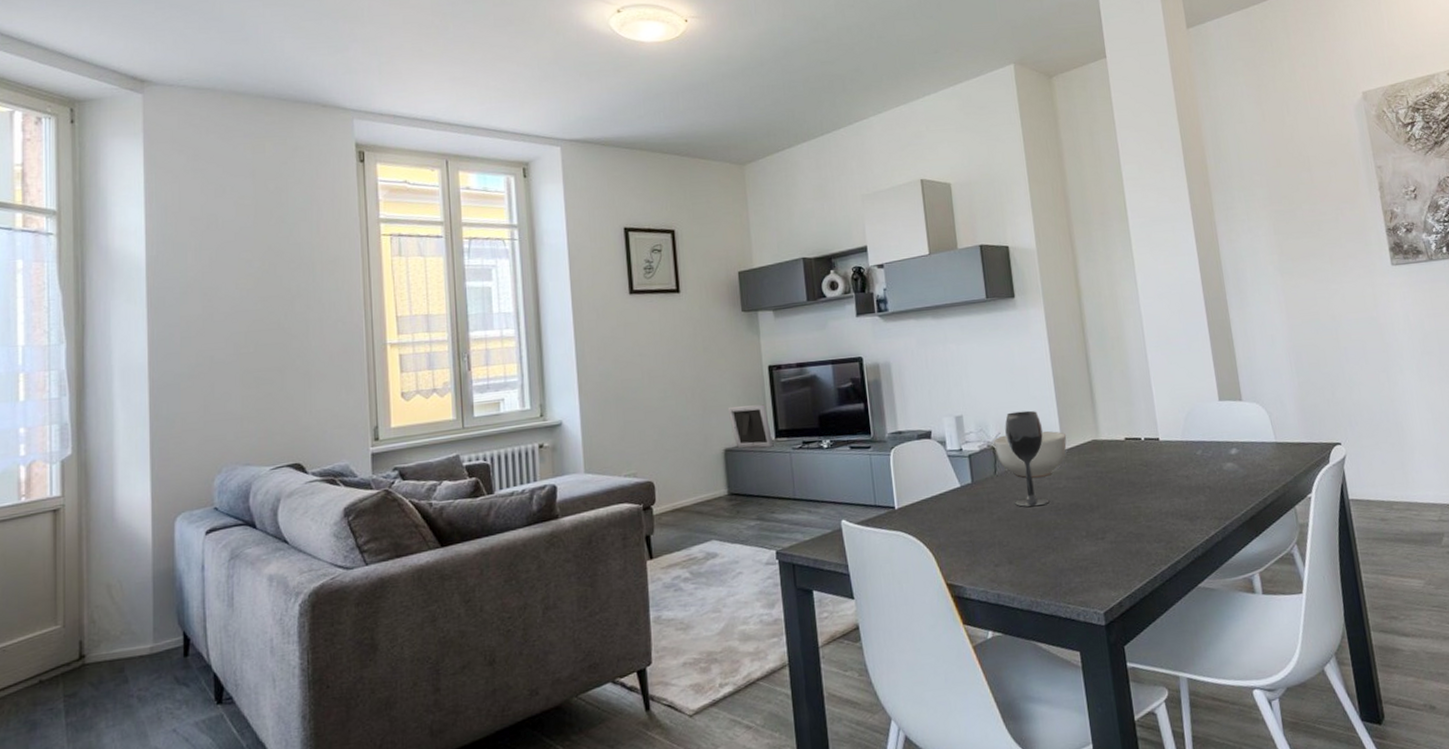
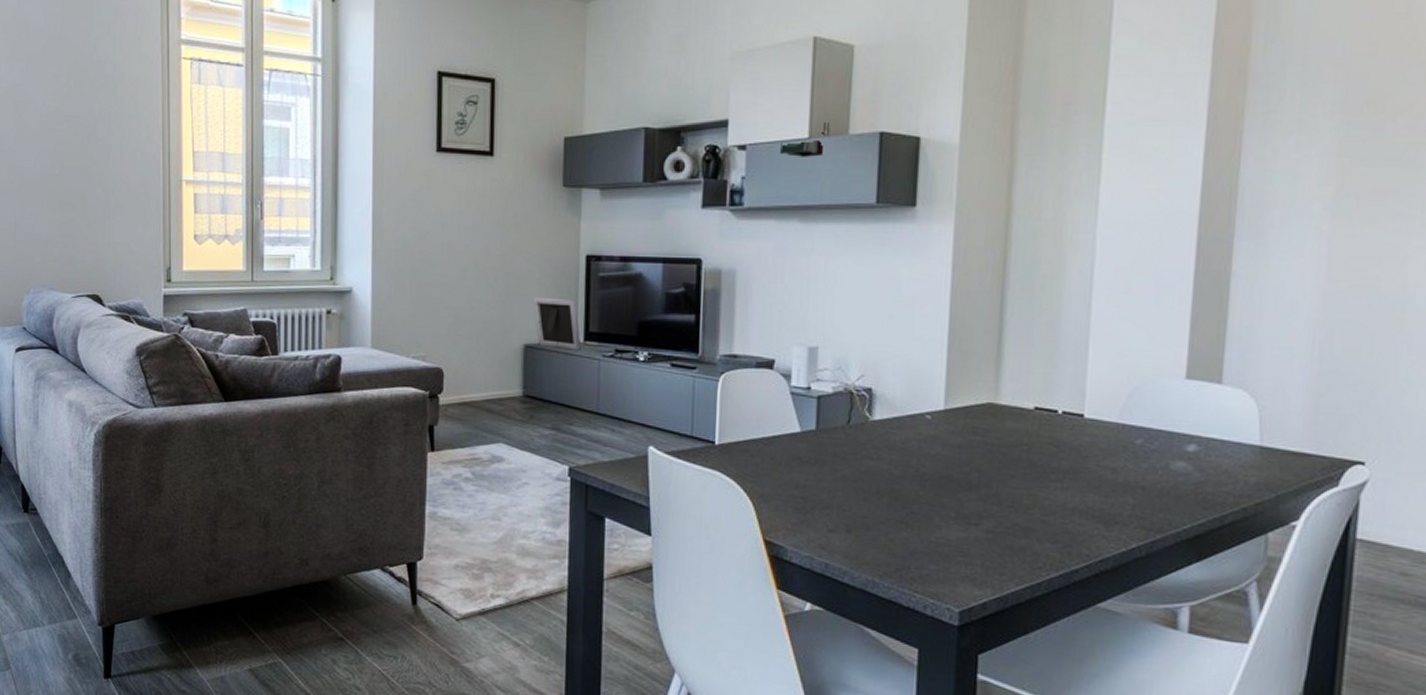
books: none [909,241,943,270] -> present [779,123,829,157]
bowl: present [994,431,1067,478] -> none [853,379,953,438]
wine glass: present [1004,410,1050,508] -> none [866,352,923,472]

